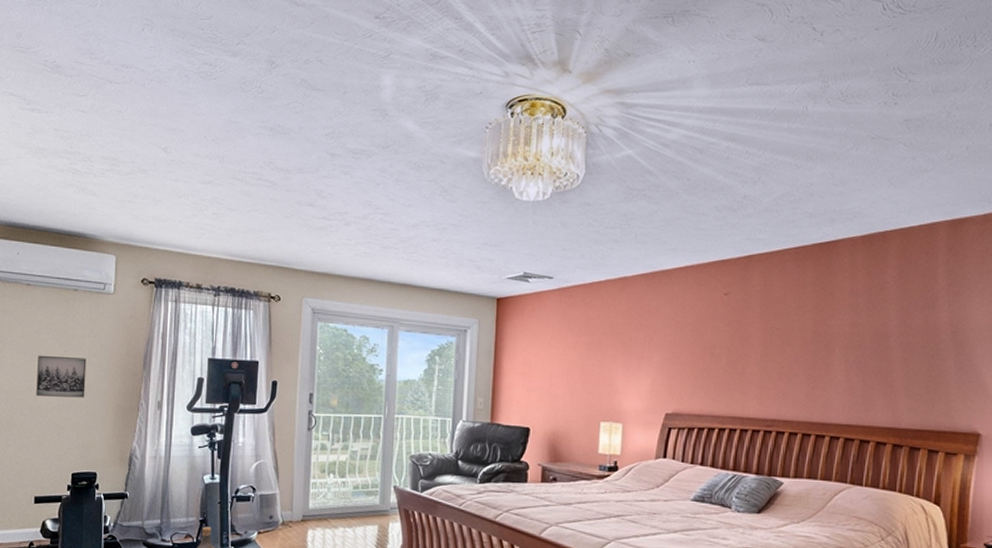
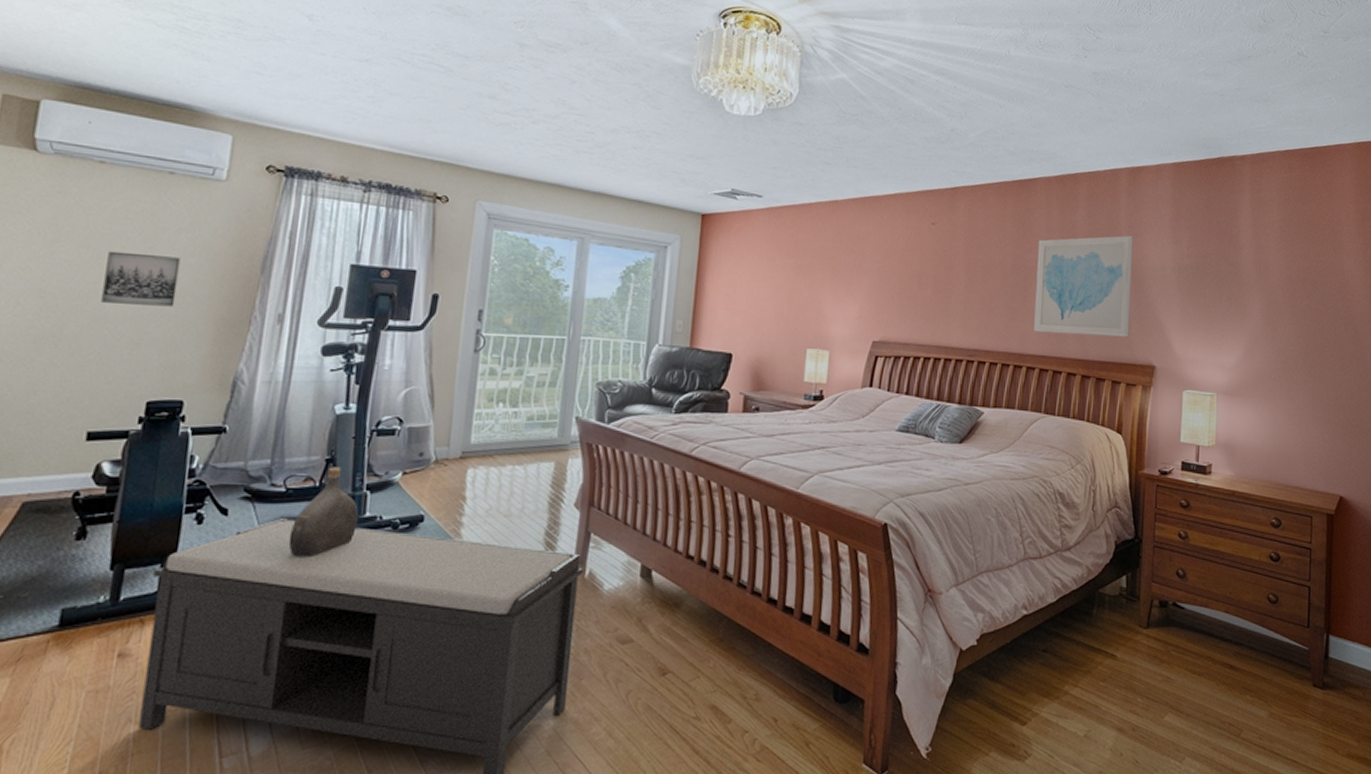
wall art: none [838,294,955,404] -> present [1034,235,1134,337]

